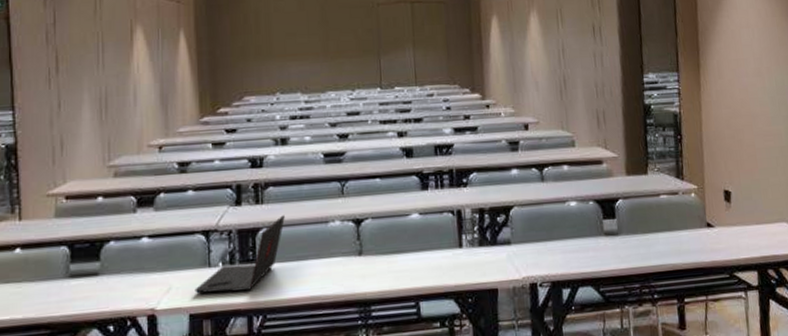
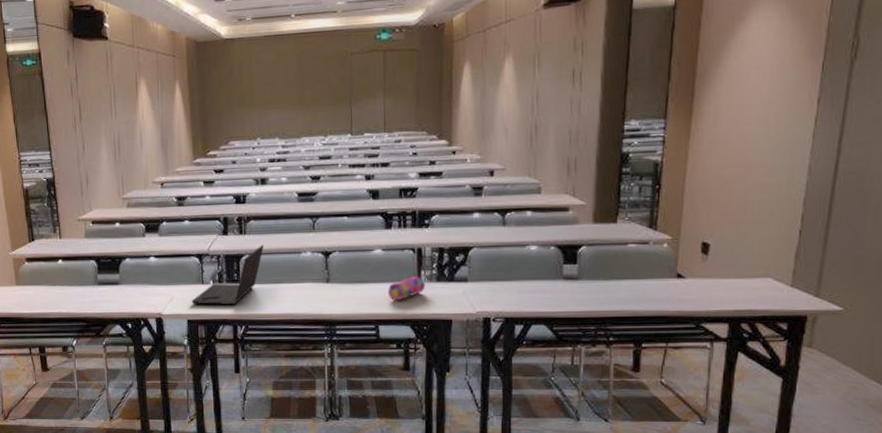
pencil case: none [427,241,468,272] -> present [387,276,426,301]

